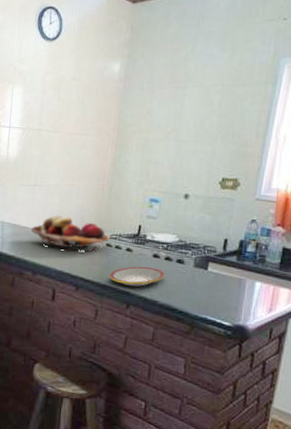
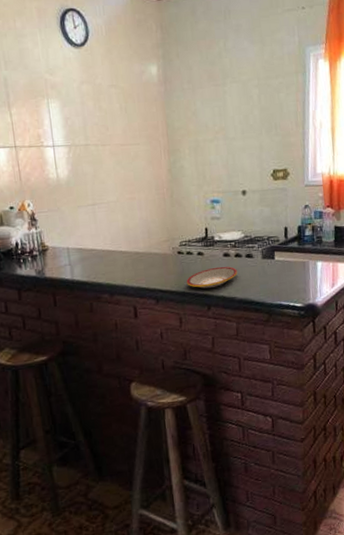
fruit basket: present [30,215,110,252] -> none [98,231,180,266]

